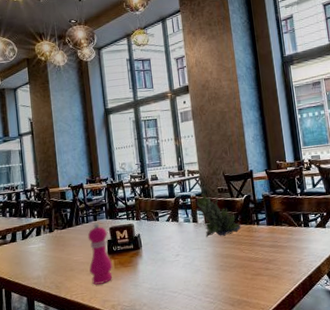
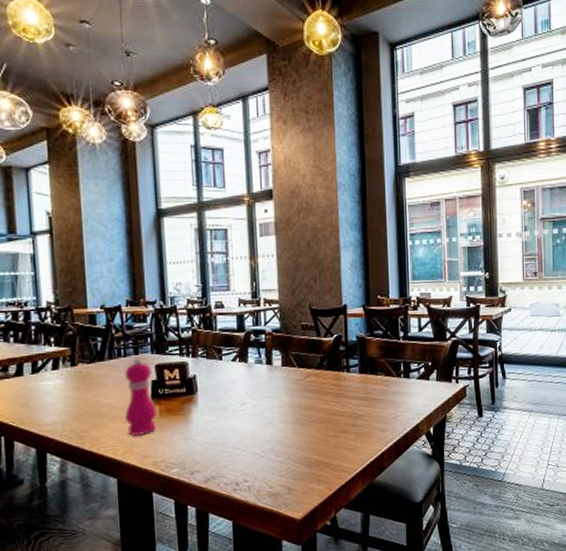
succulent plant: present [196,193,241,237] -> none [271,329,327,384]

